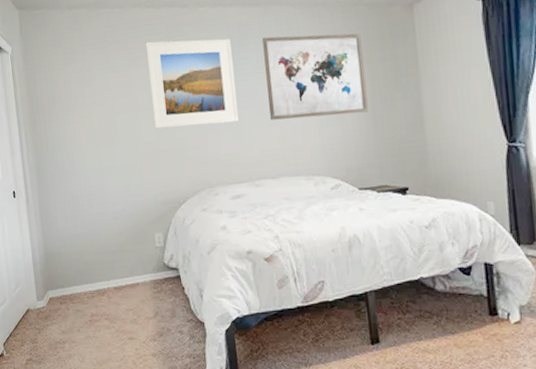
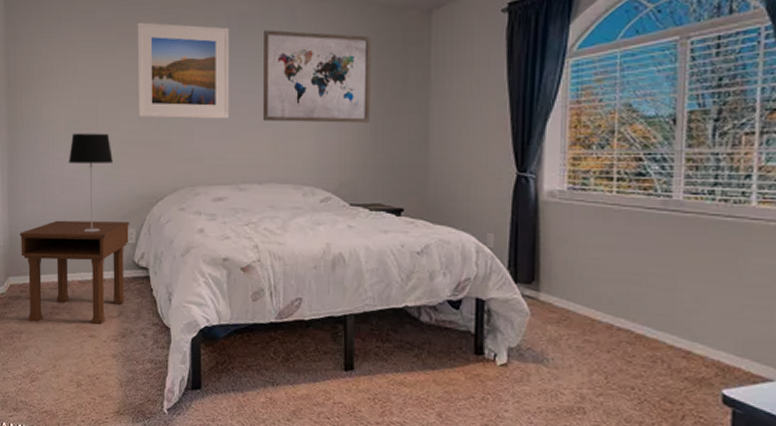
nightstand: none [54,226,159,331] -> present [19,220,130,324]
table lamp: none [93,146,135,241] -> present [68,133,113,232]

